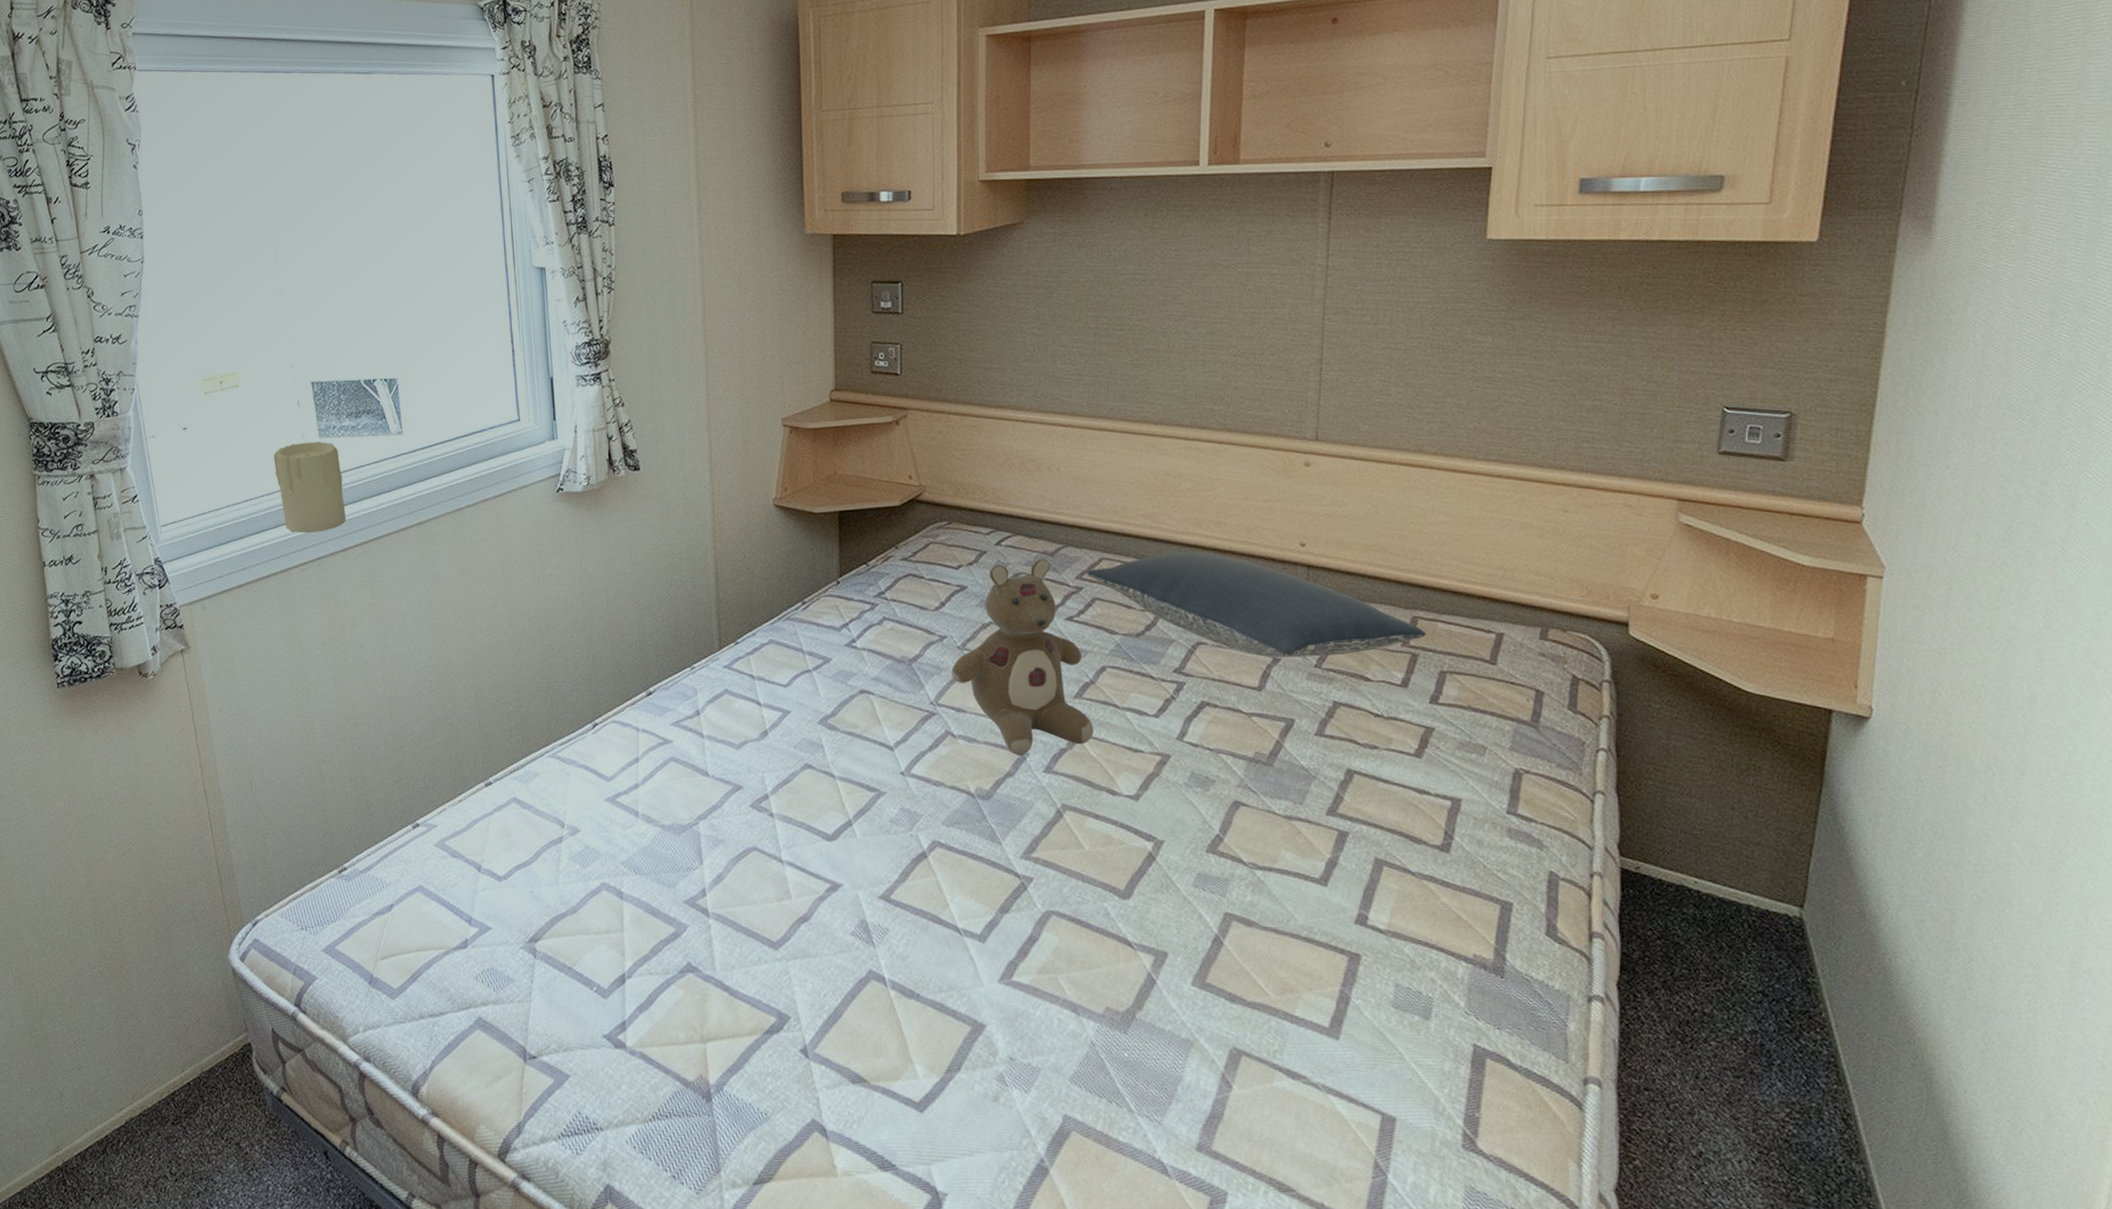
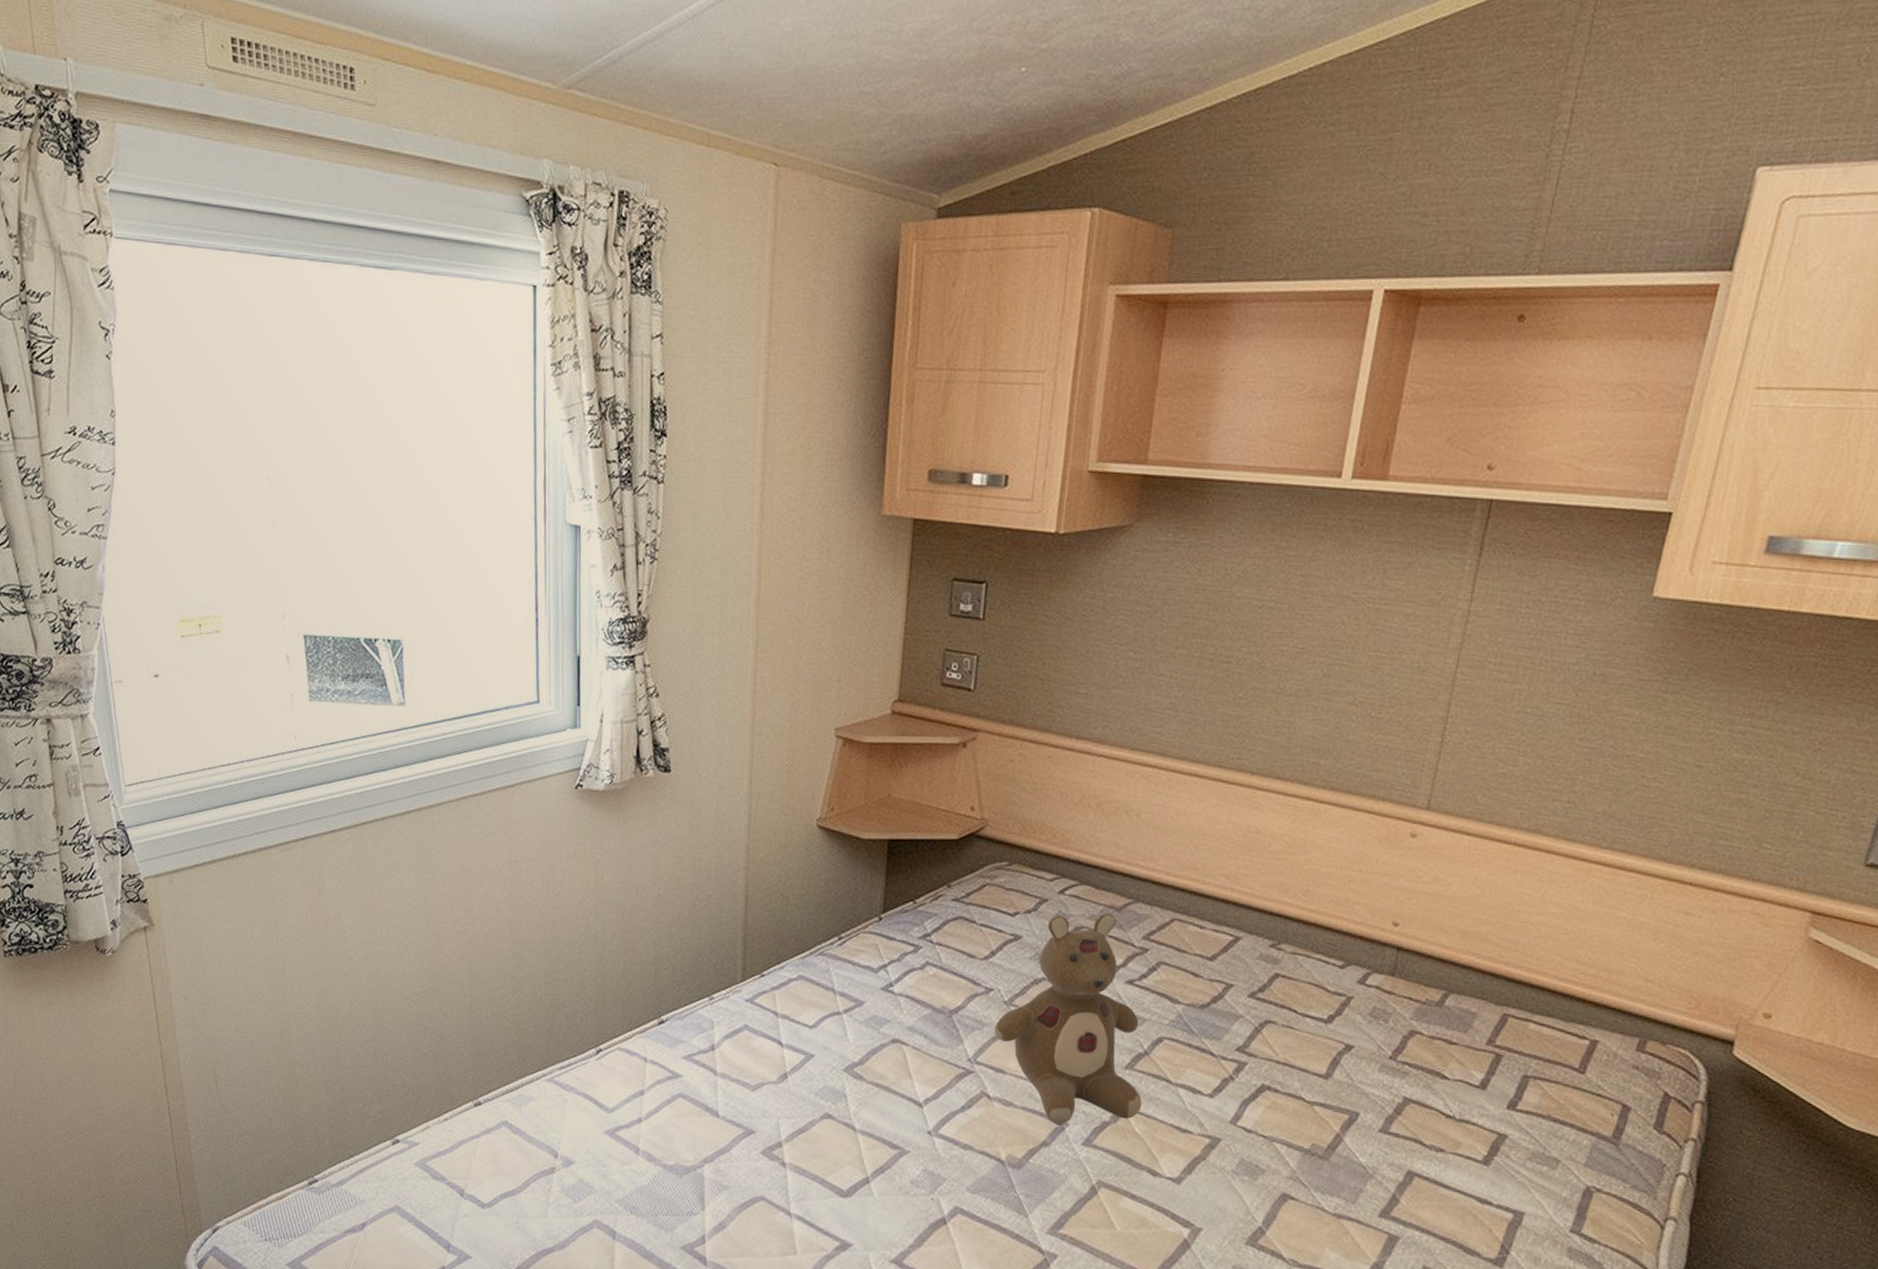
candle: present [273,442,346,533] -> none [256,704,336,809]
pillow: present [1087,551,1427,658] -> none [1155,919,1516,1049]

